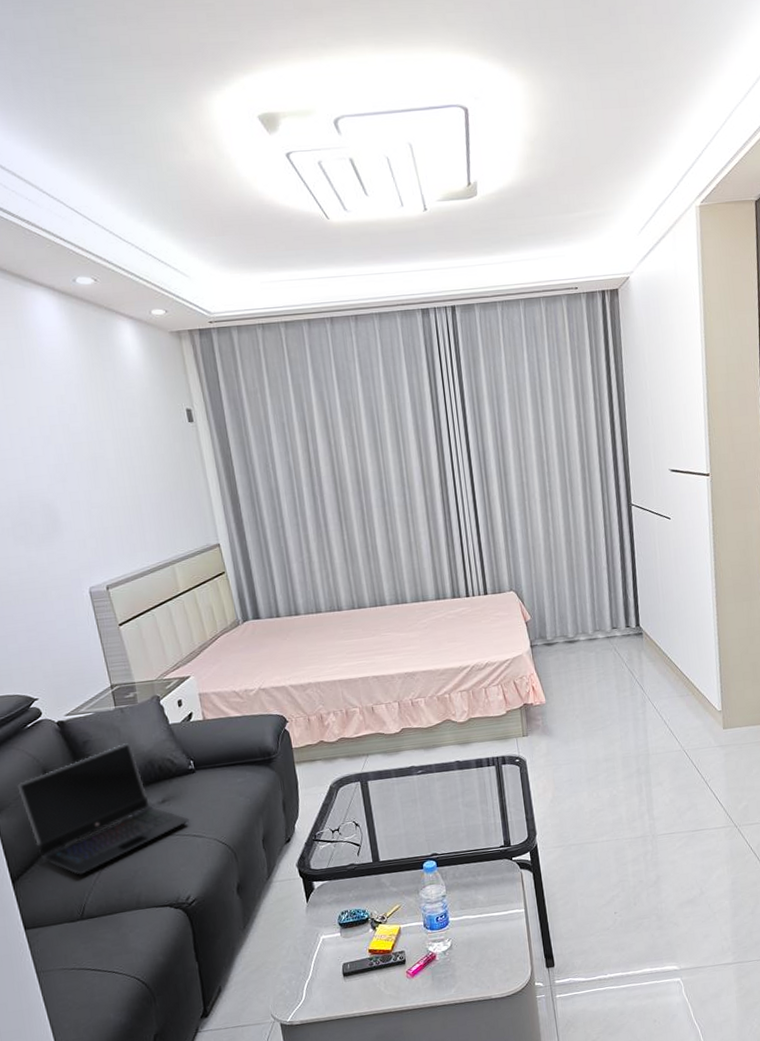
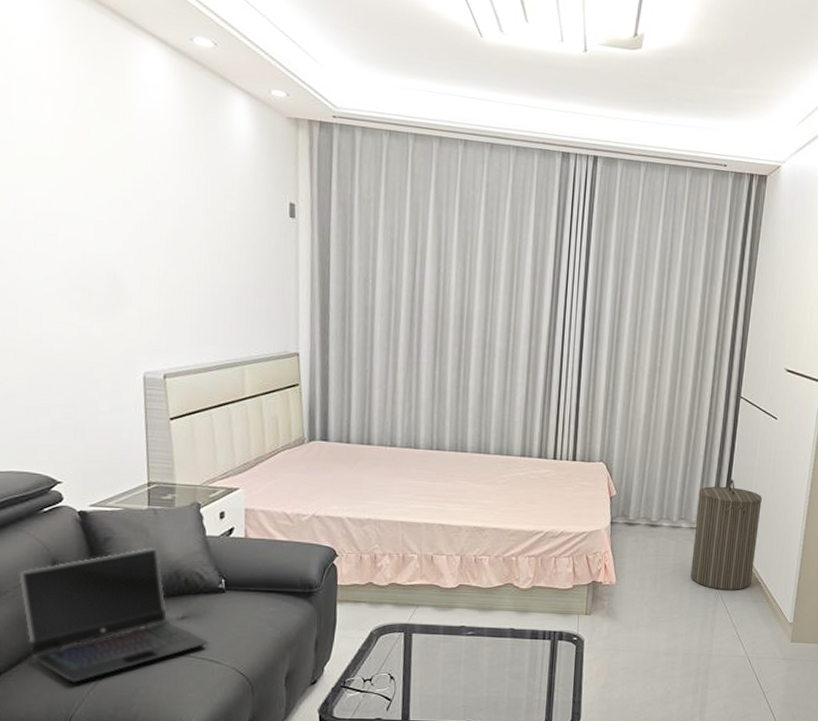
laundry hamper: none [608,584,675,692] -> present [690,479,762,590]

